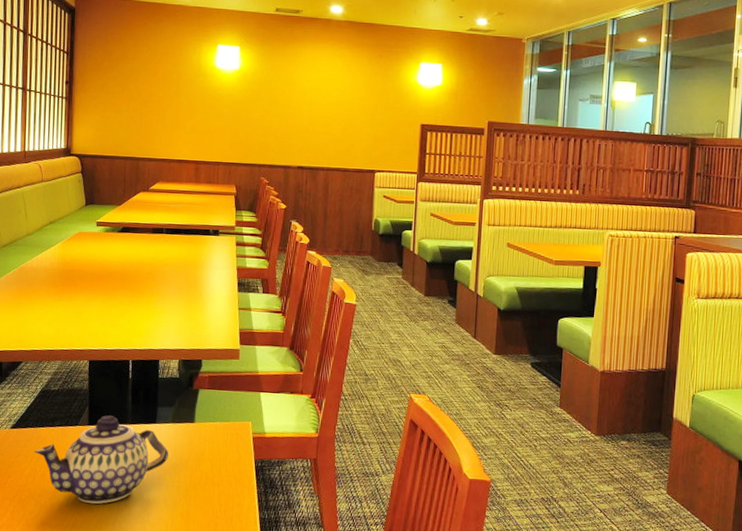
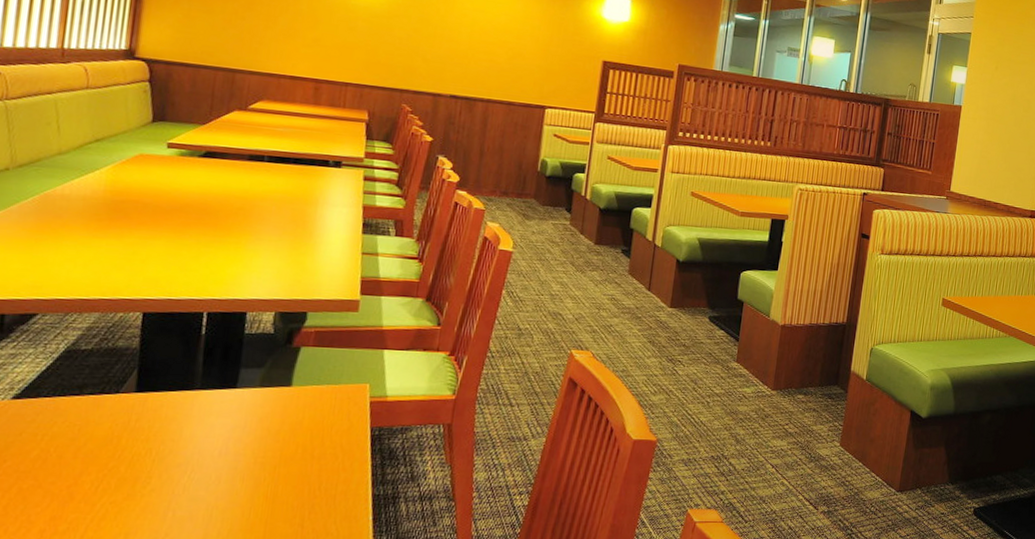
teapot: present [33,415,169,504] -> none [46,380,253,489]

